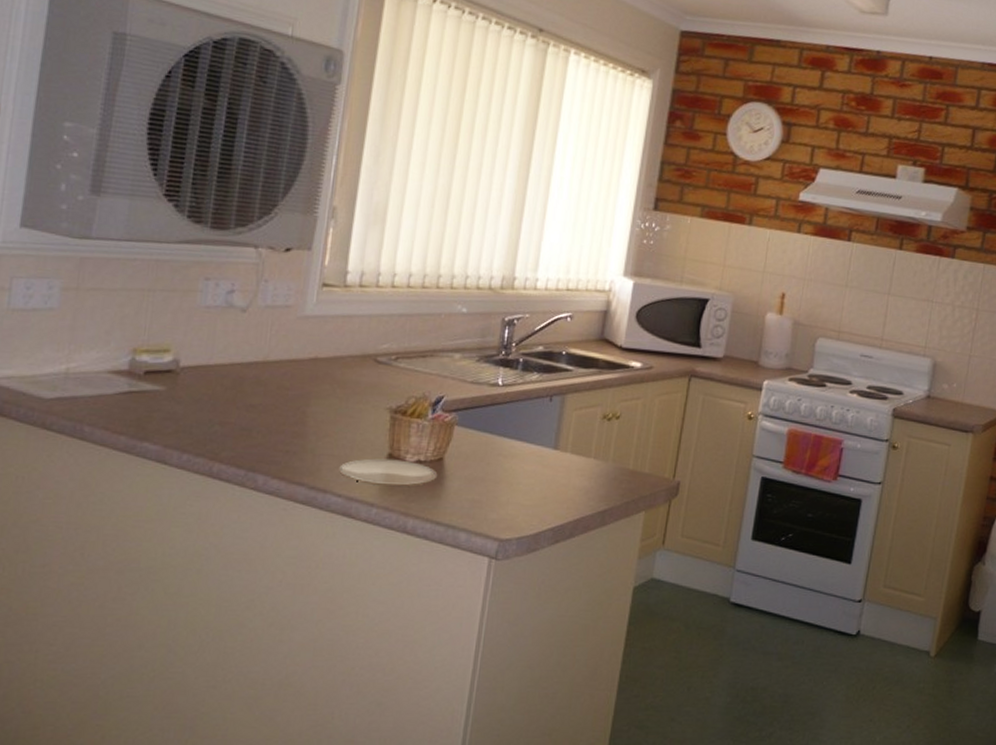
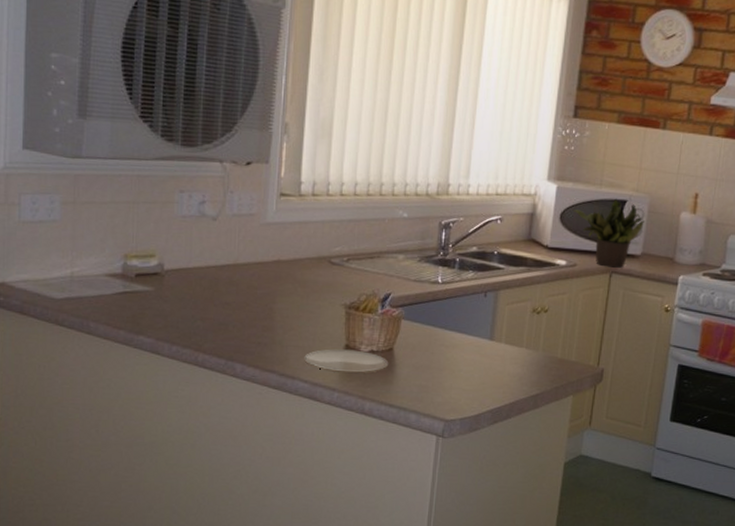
potted plant: none [650,296,727,371] -> present [572,198,644,268]

